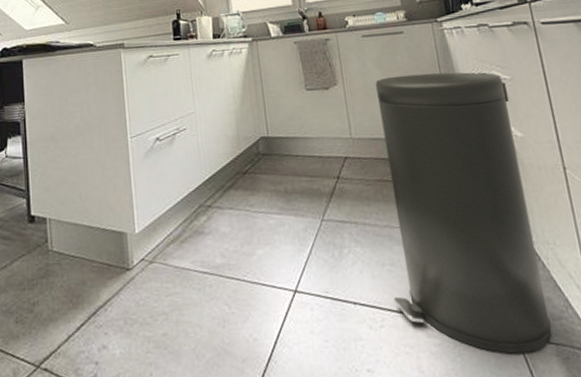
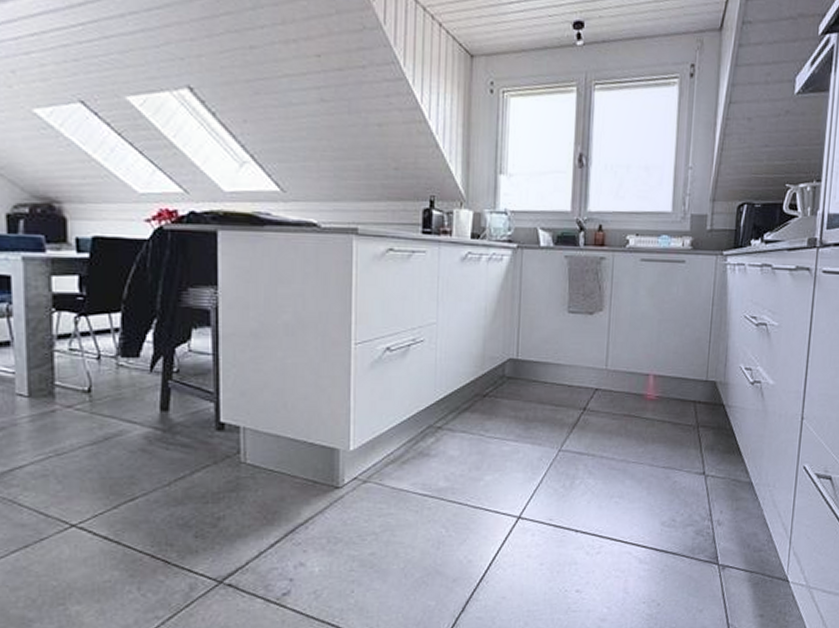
pedal bin: present [375,72,552,354] -> none [614,308,772,579]

